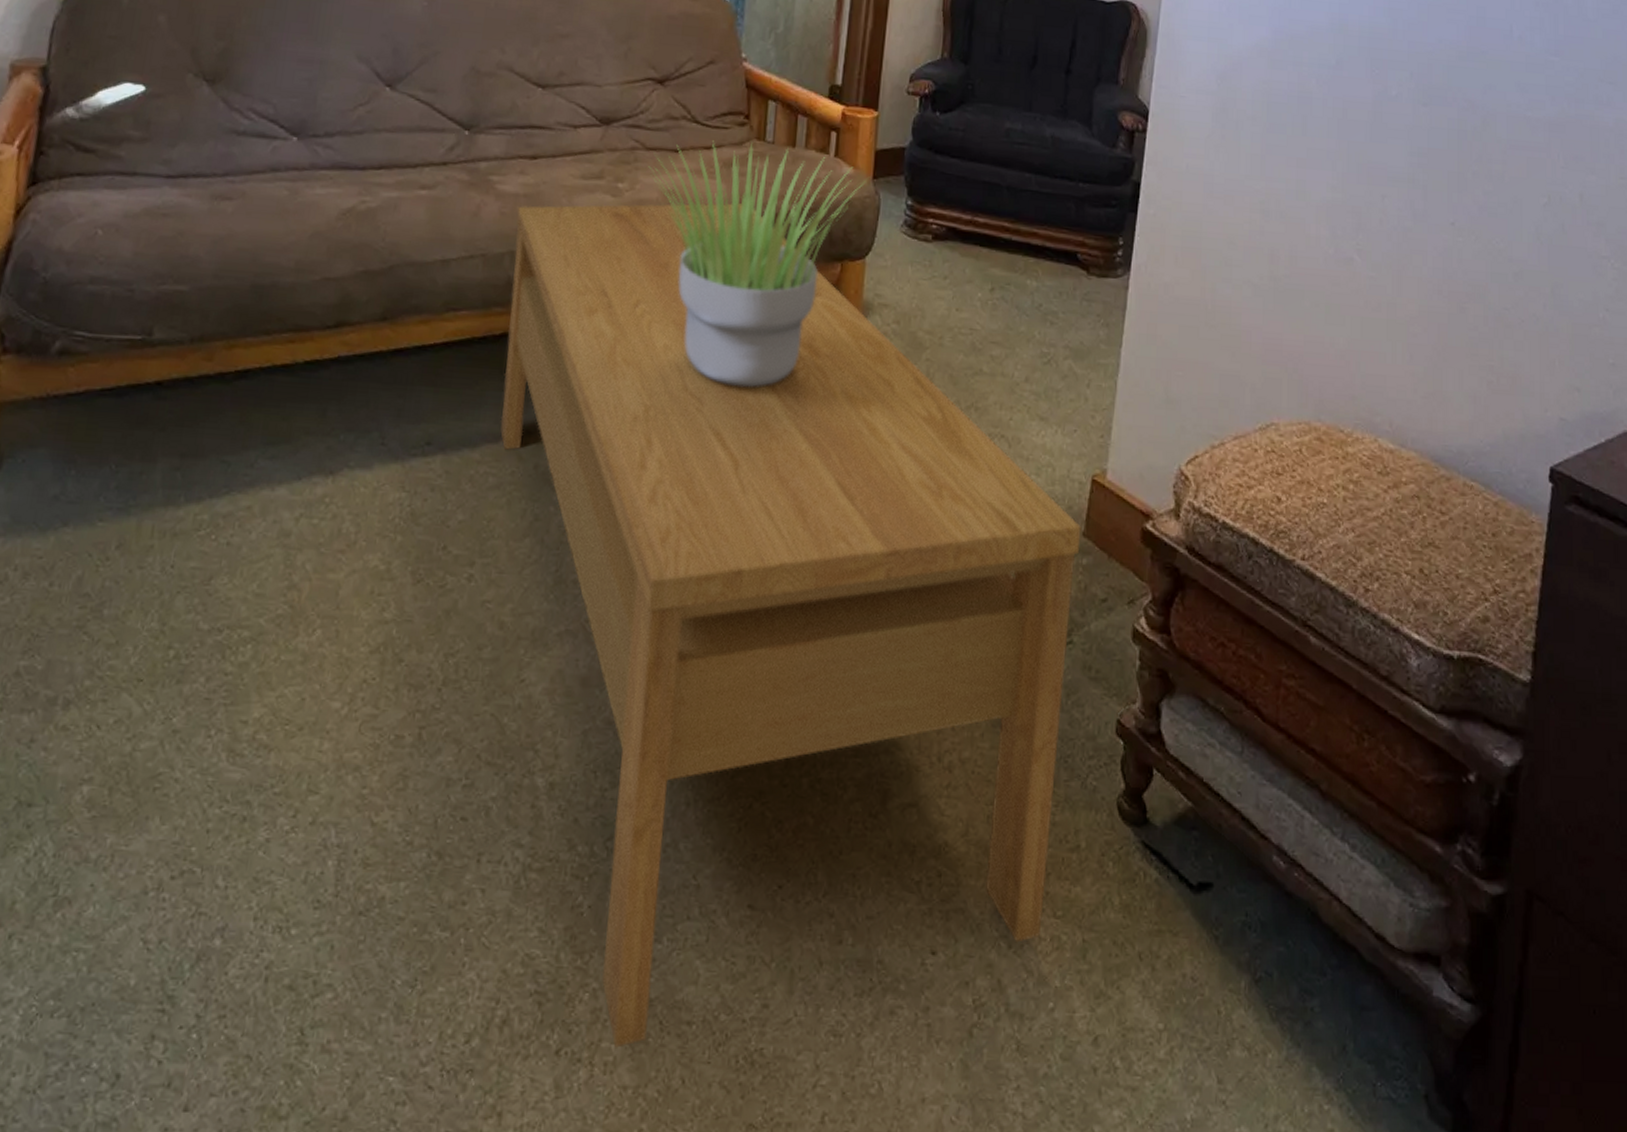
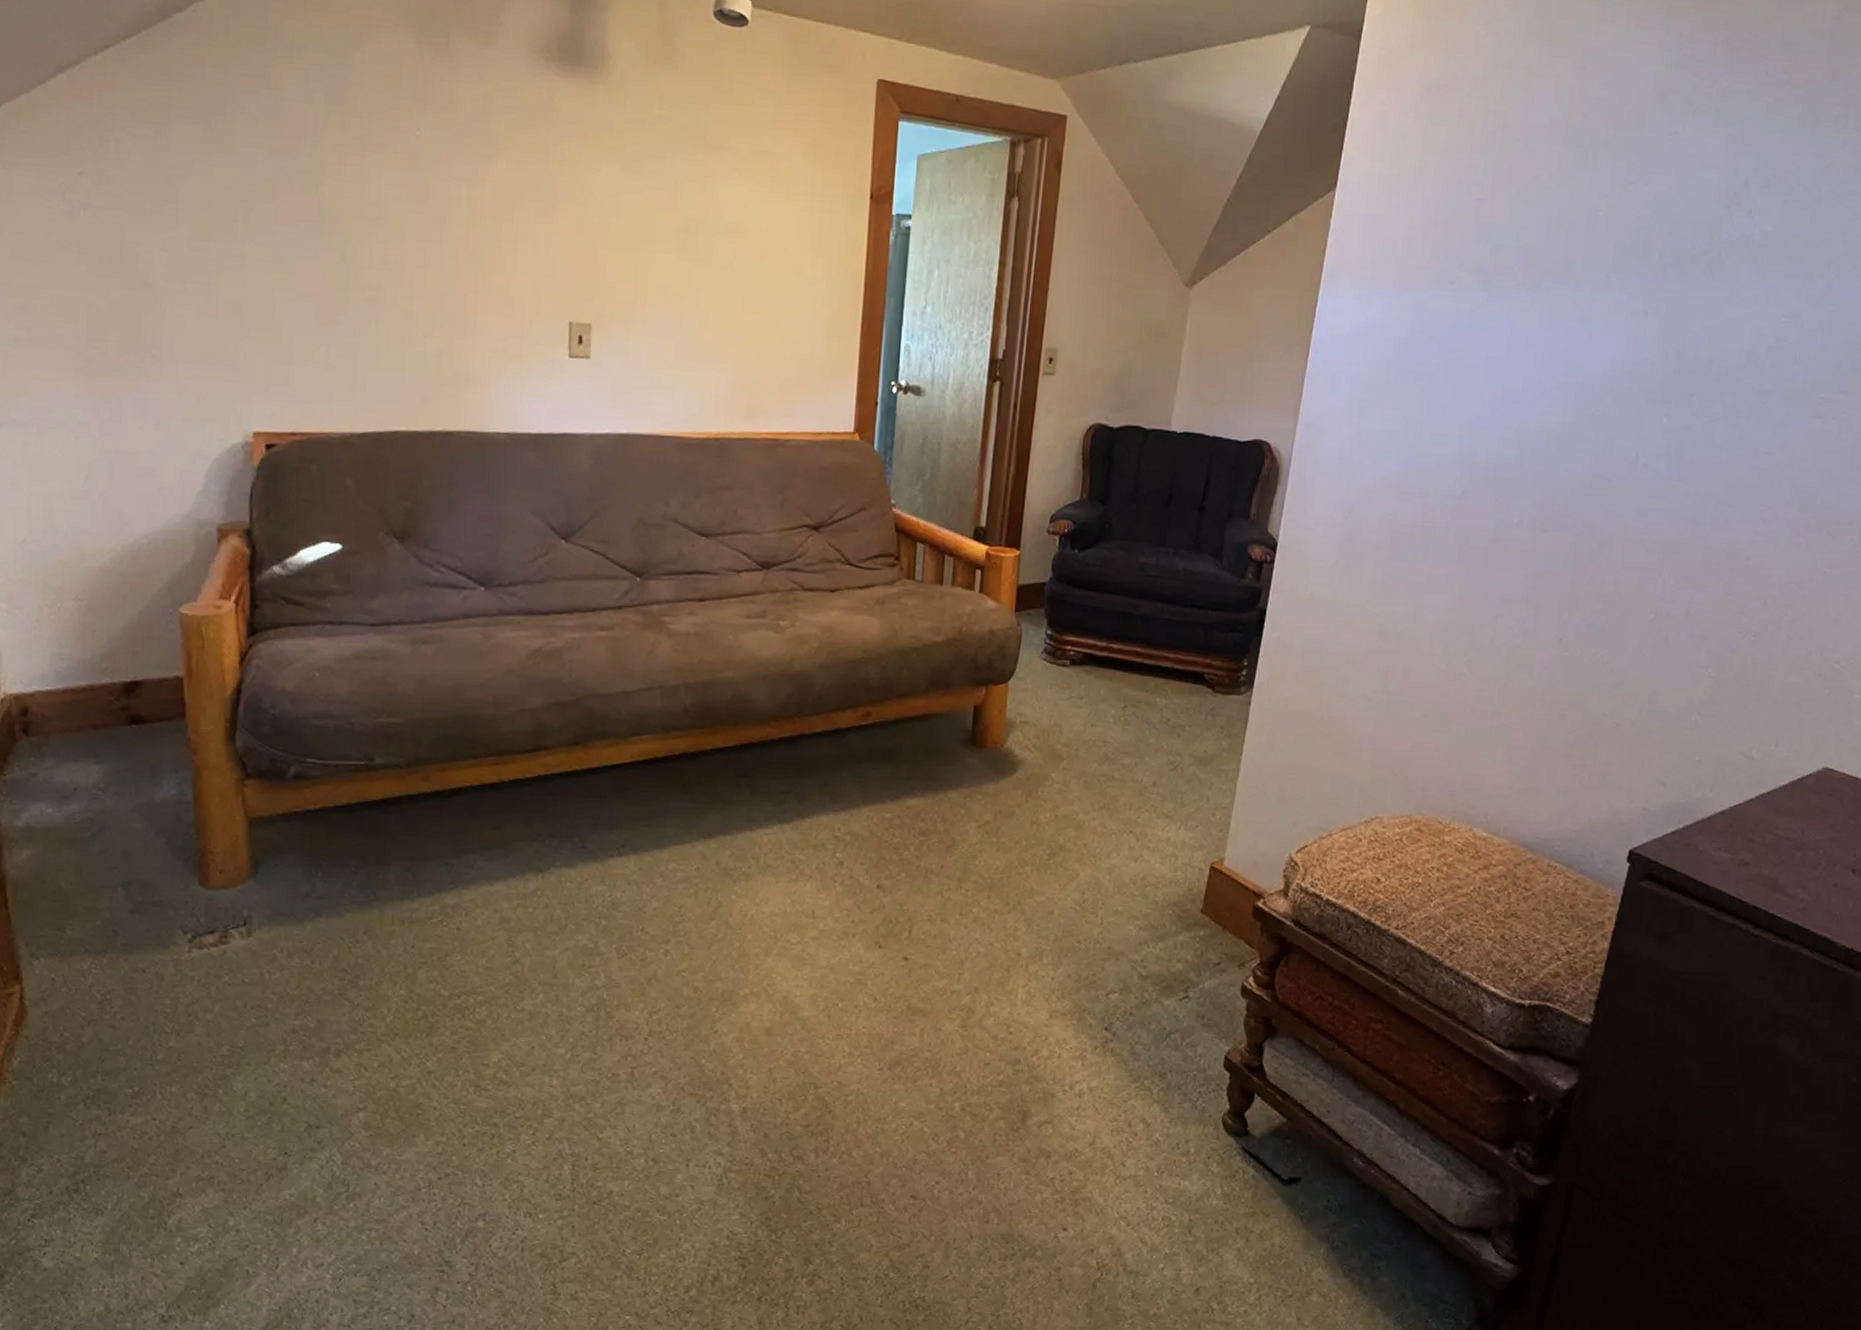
coffee table: present [500,203,1081,1048] -> none [684,637,1199,1296]
potted plant: present [648,140,866,387] -> none [807,580,1009,794]

